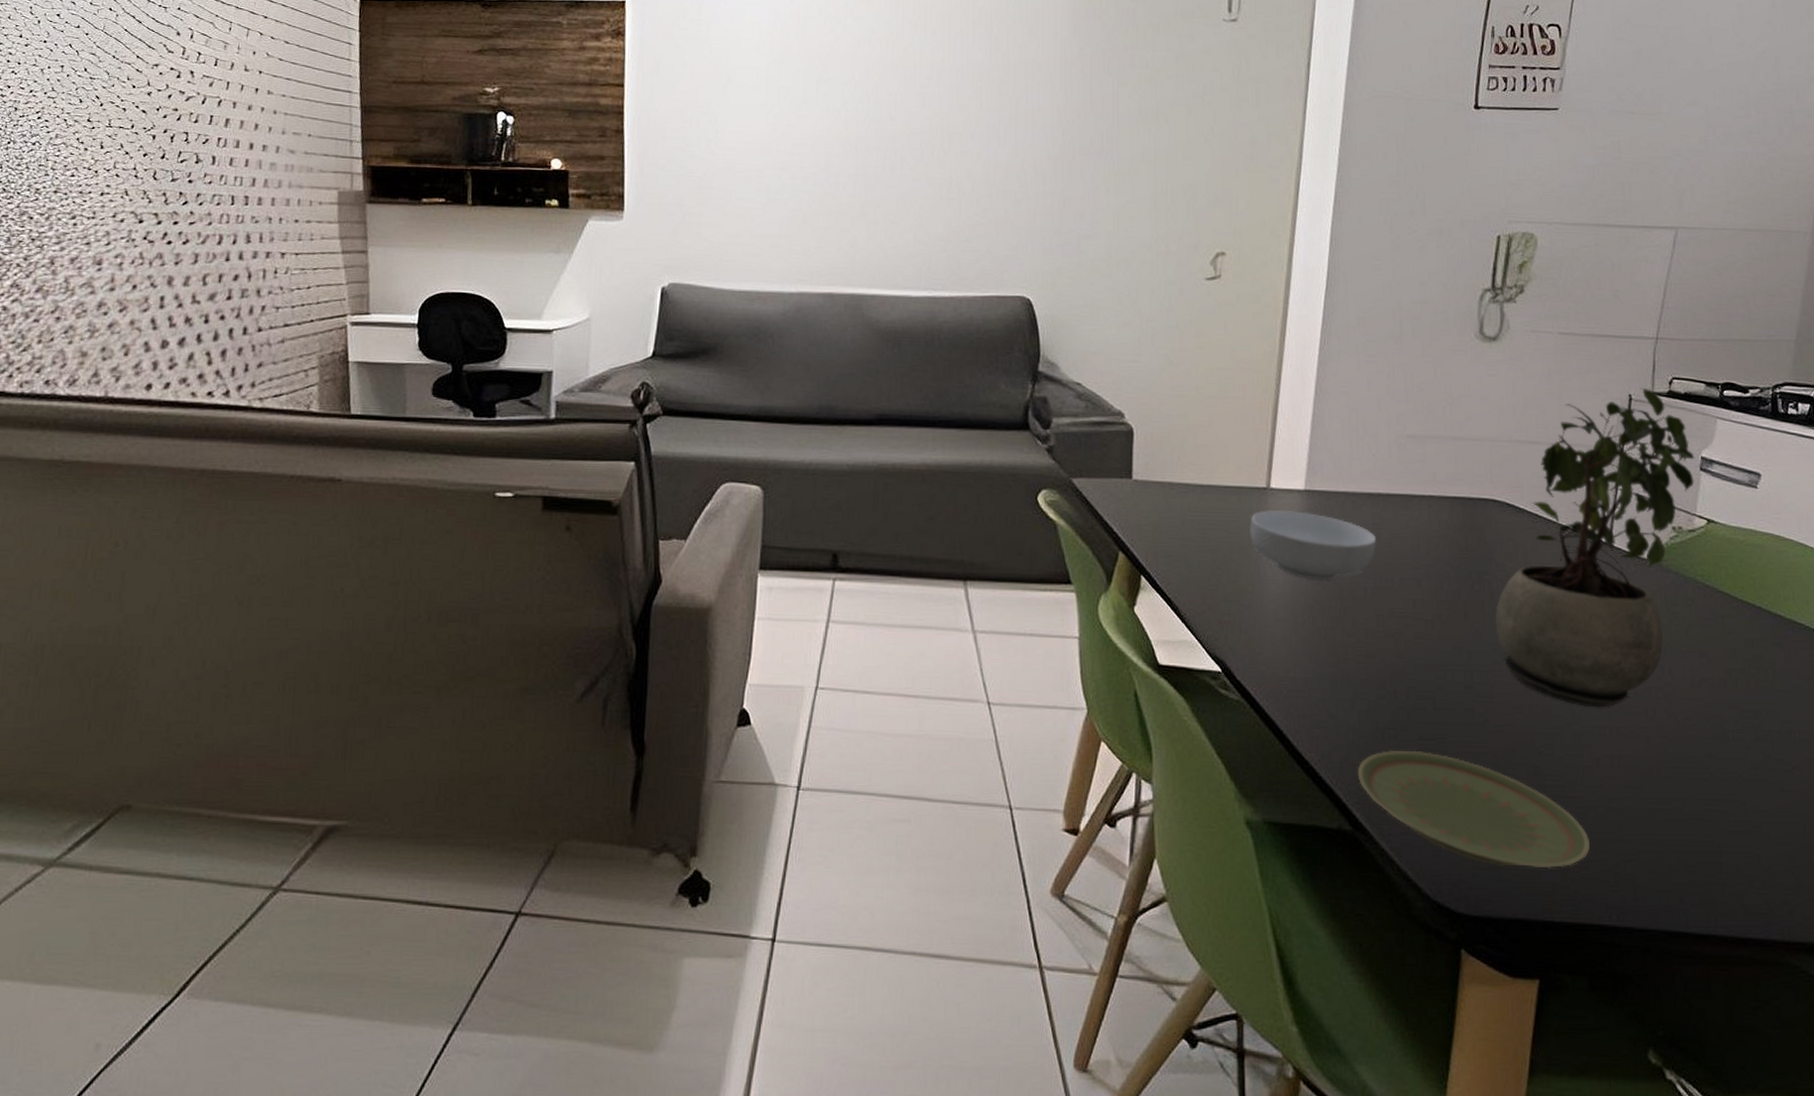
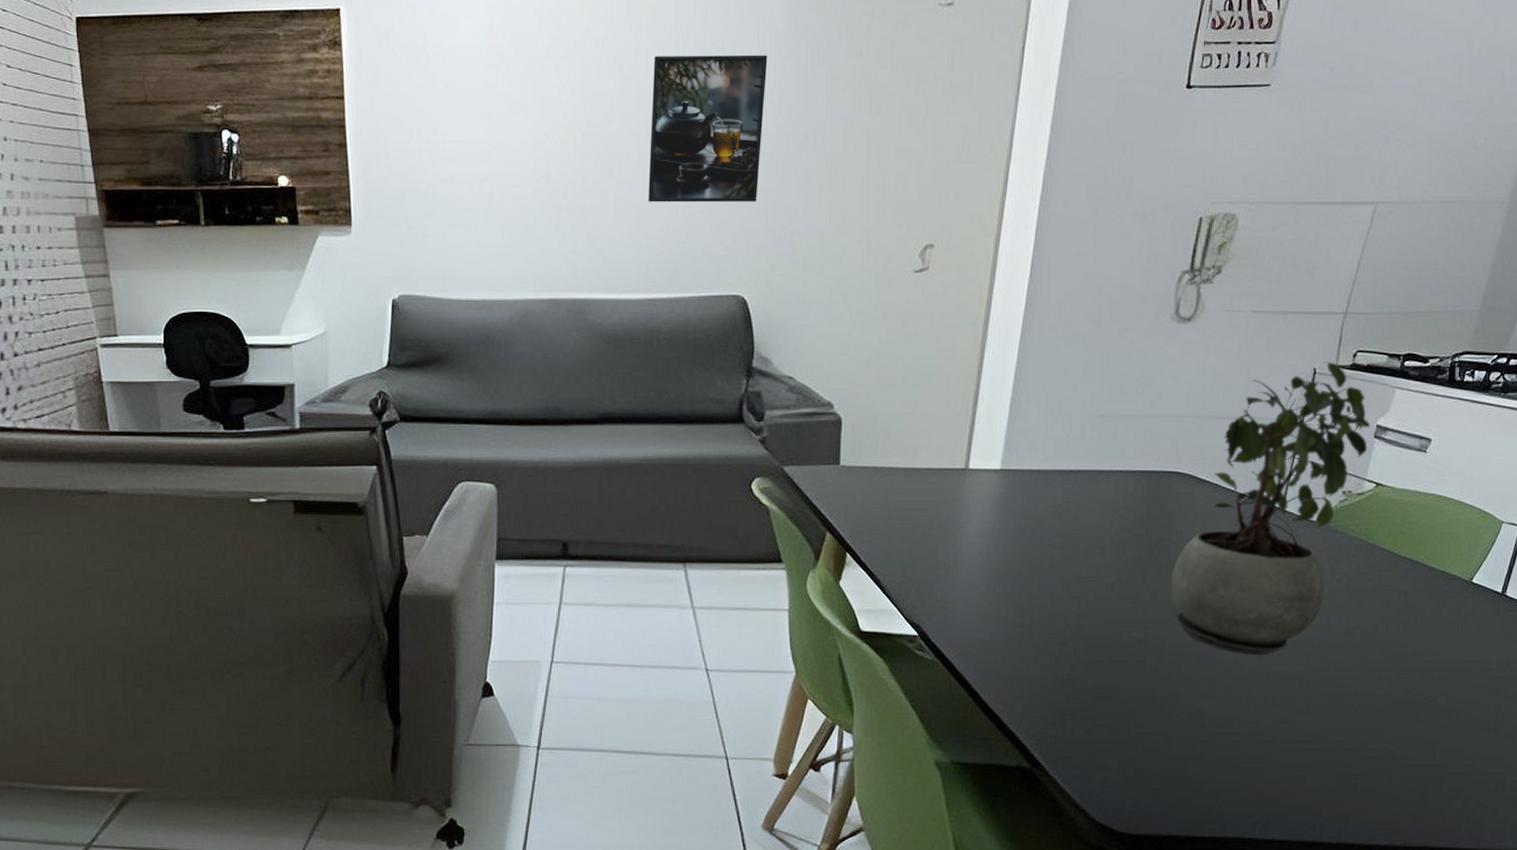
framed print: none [931,57,1053,203] -> present [648,54,768,203]
cereal bowl: present [1249,509,1377,581] -> none [947,488,1066,552]
plate: present [1357,749,1590,869] -> none [1037,697,1241,793]

